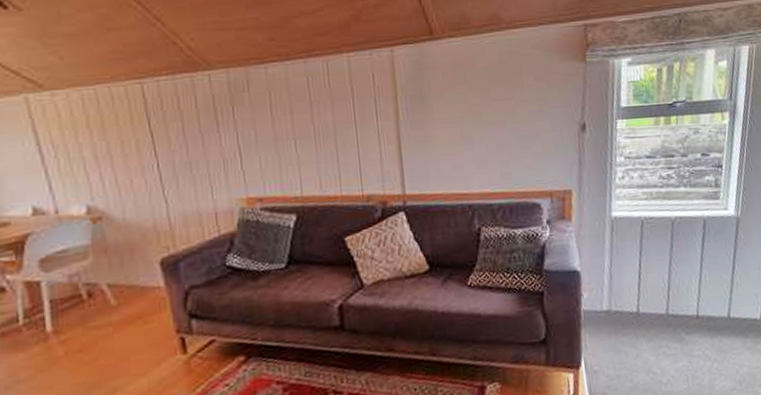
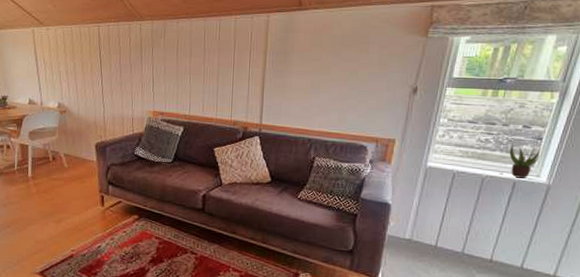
potted plant: none [693,175,723,215] -> present [509,143,541,178]

